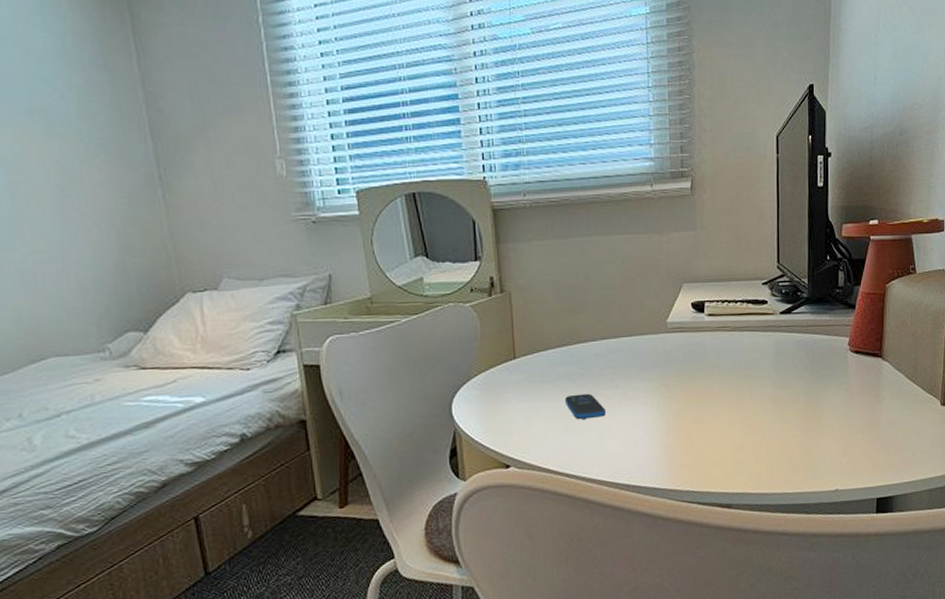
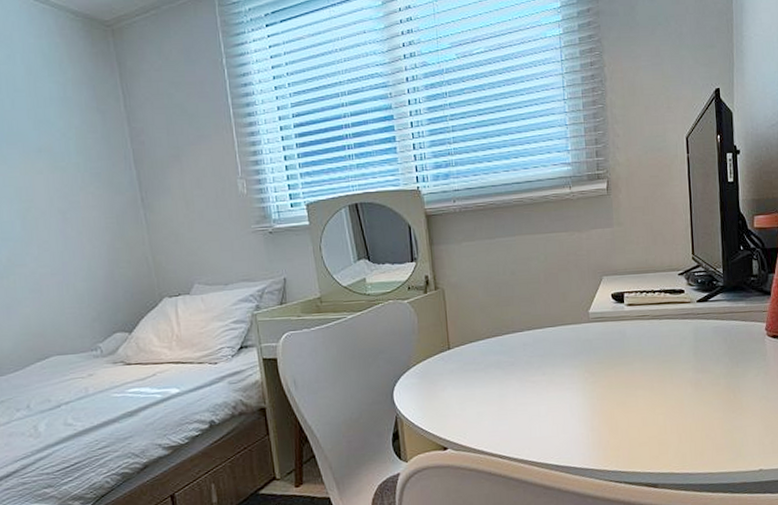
mobile phone: present [564,393,606,420] -> none [495,380,534,405]

